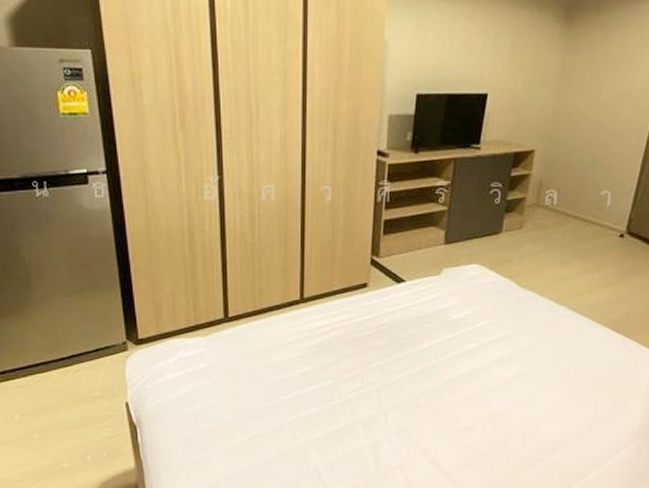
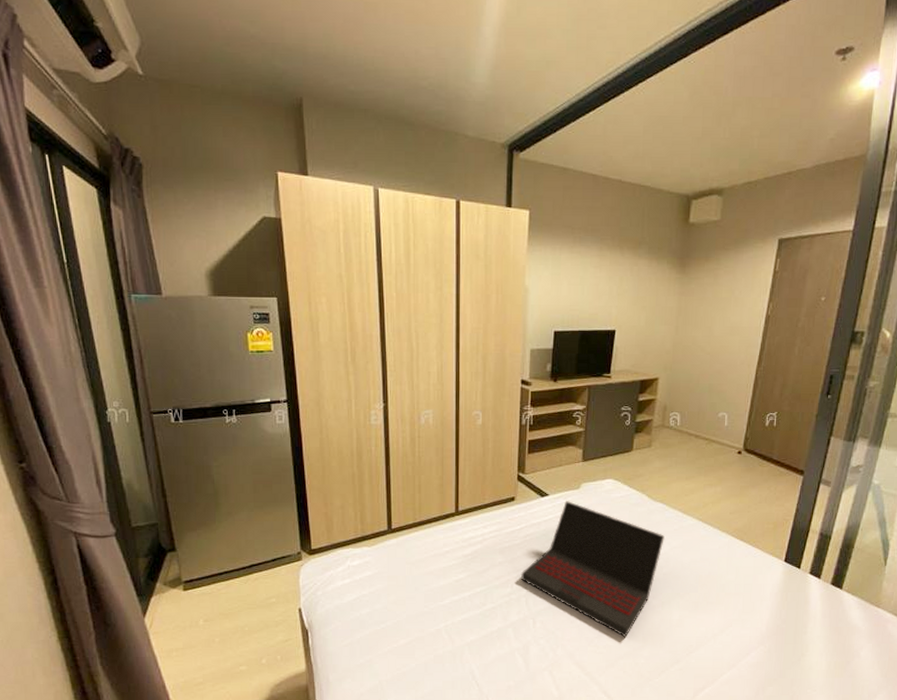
laptop: none [372,288,533,435] -> present [520,501,665,638]

